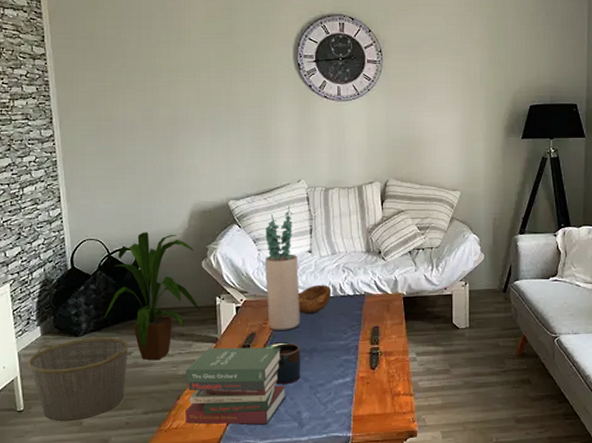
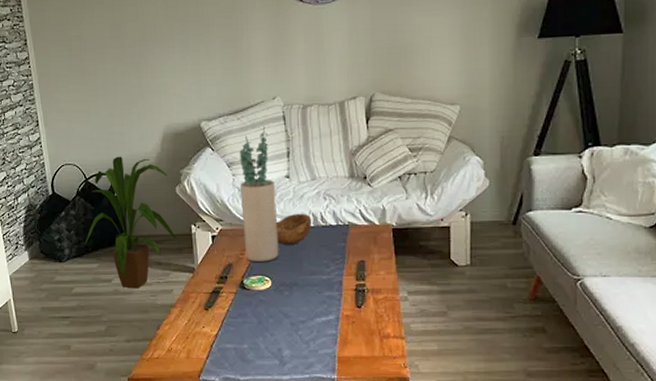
basket: present [28,337,129,421] -> none [19,263,109,344]
books: present [185,347,286,425] -> none [164,278,266,360]
mug: present [272,343,301,384] -> none [250,276,281,319]

